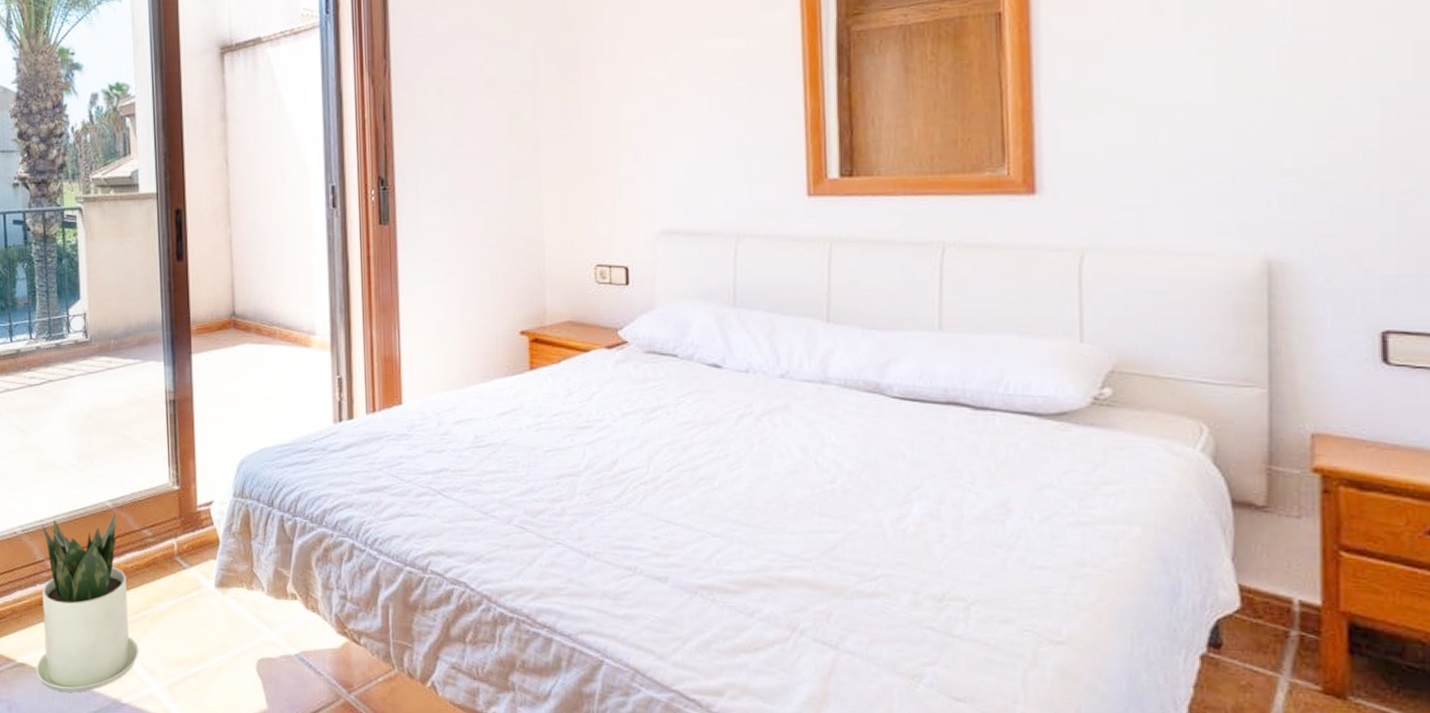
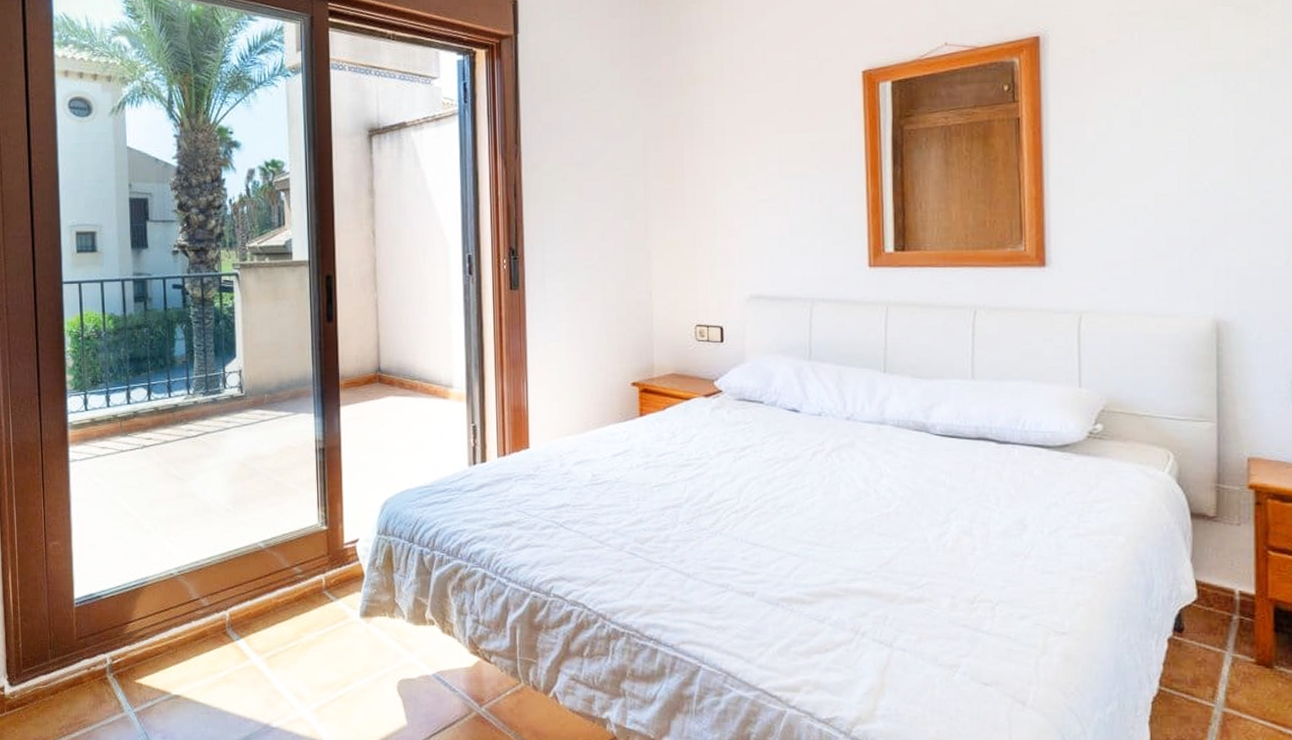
planter: present [35,511,139,693] -> none [190,551,289,720]

